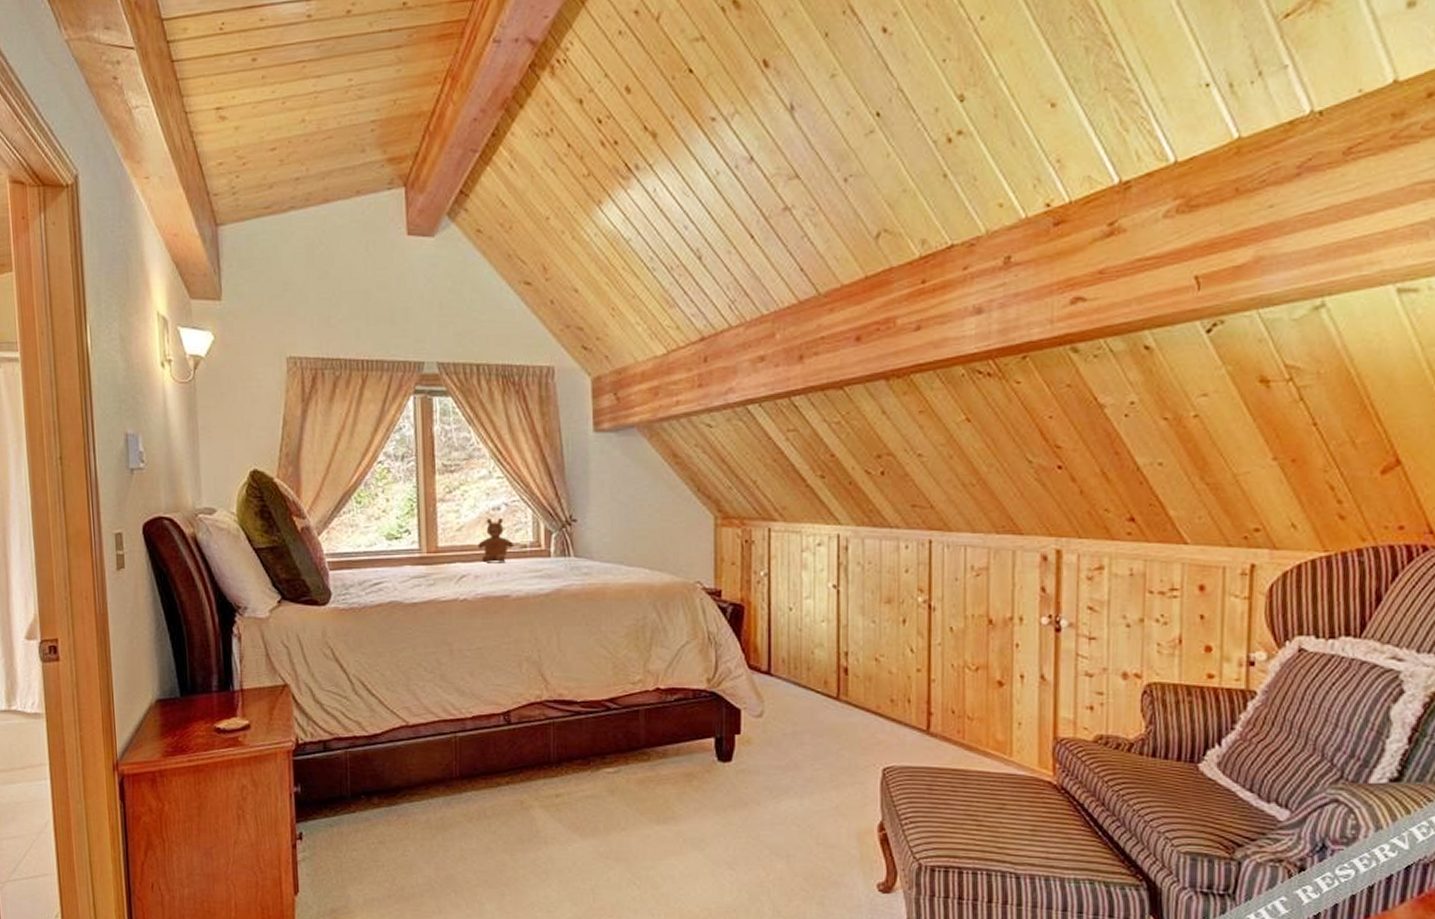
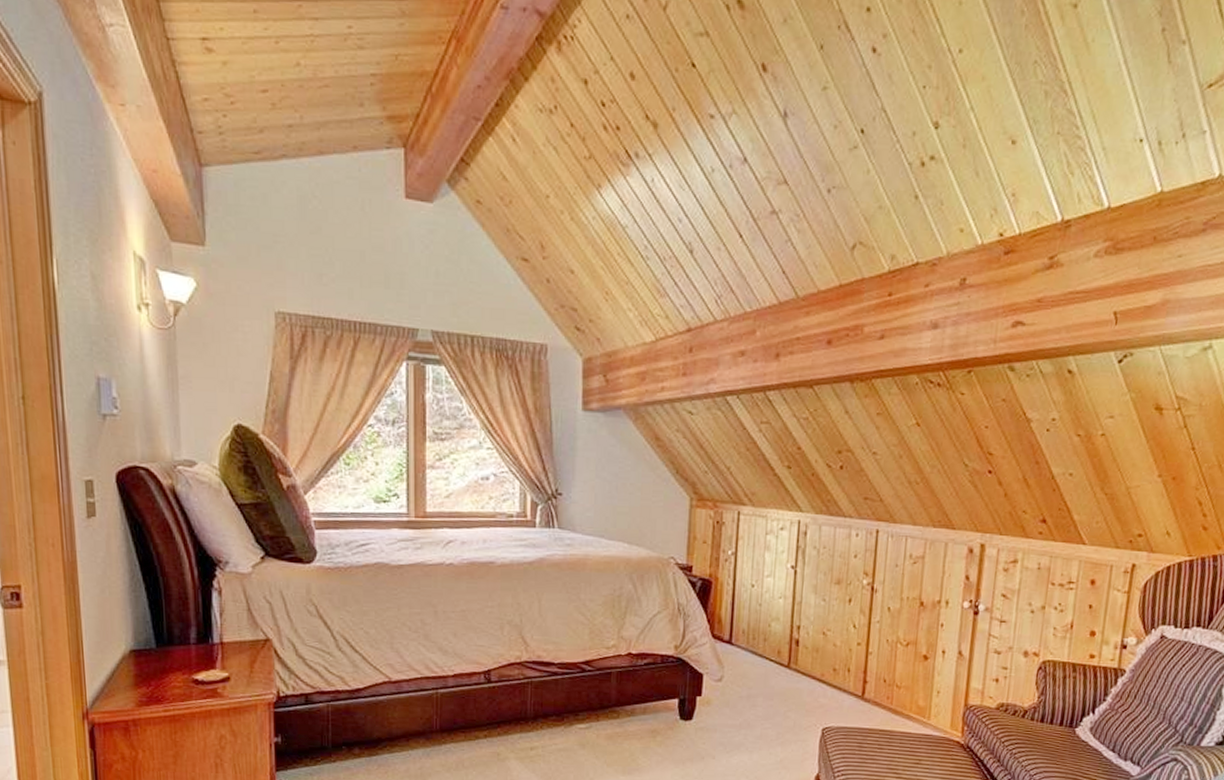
teddy bear: present [478,518,513,564] -> none [465,487,500,531]

